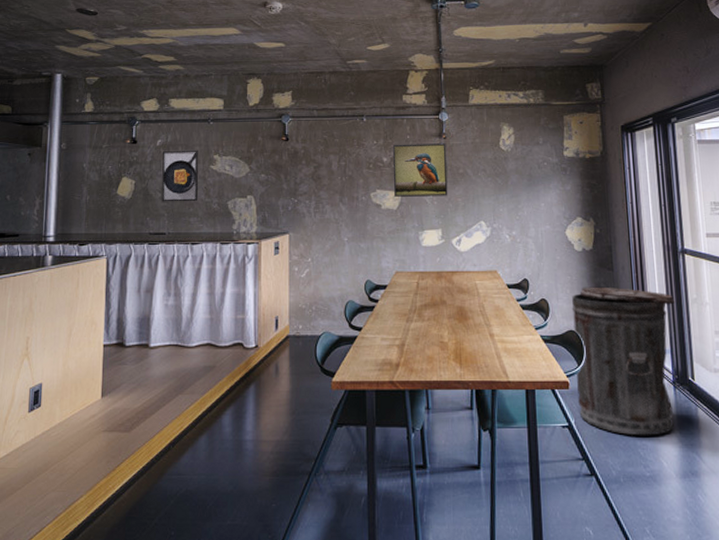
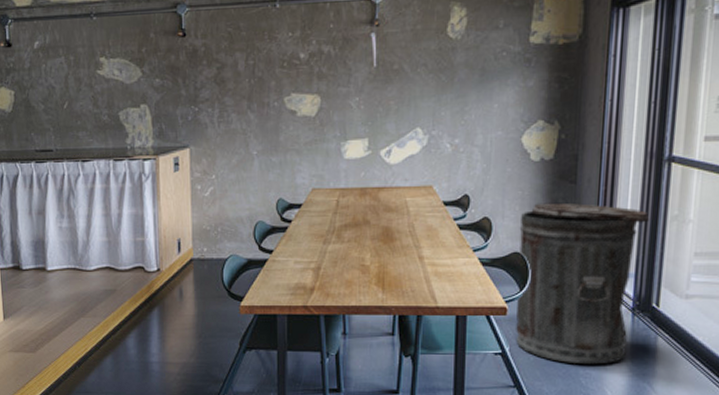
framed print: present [162,150,199,202] -> none [42,51,86,115]
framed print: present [392,143,448,197] -> none [311,32,379,101]

